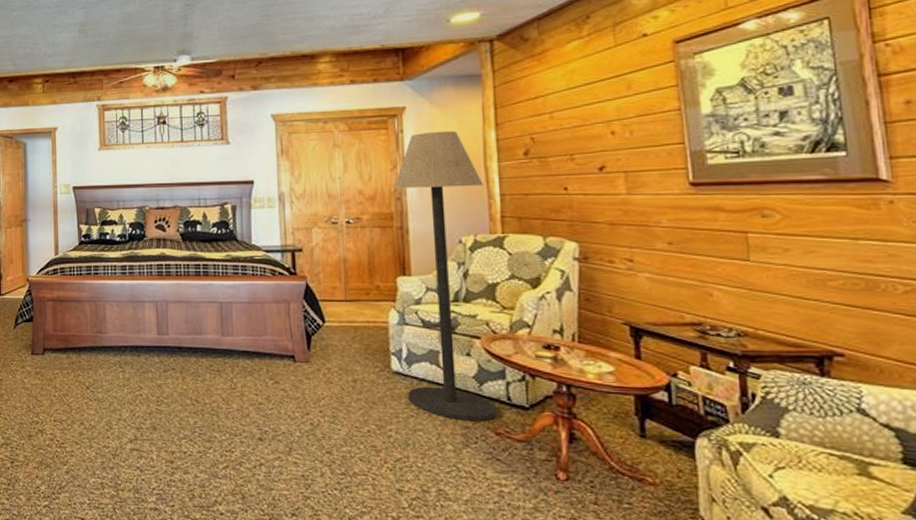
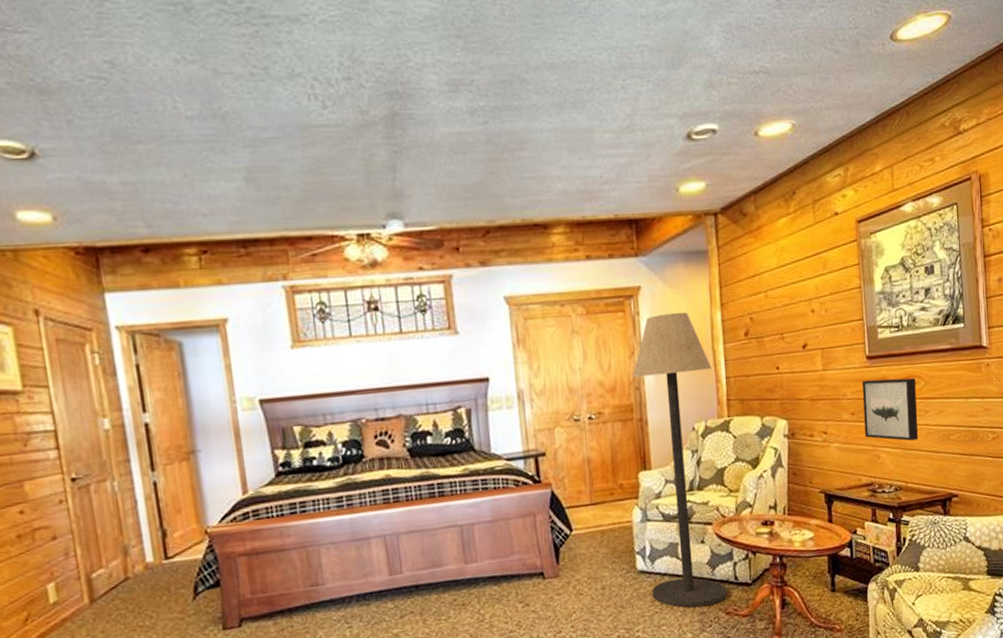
wall art: none [683,208,774,281] -> present [862,378,919,441]

